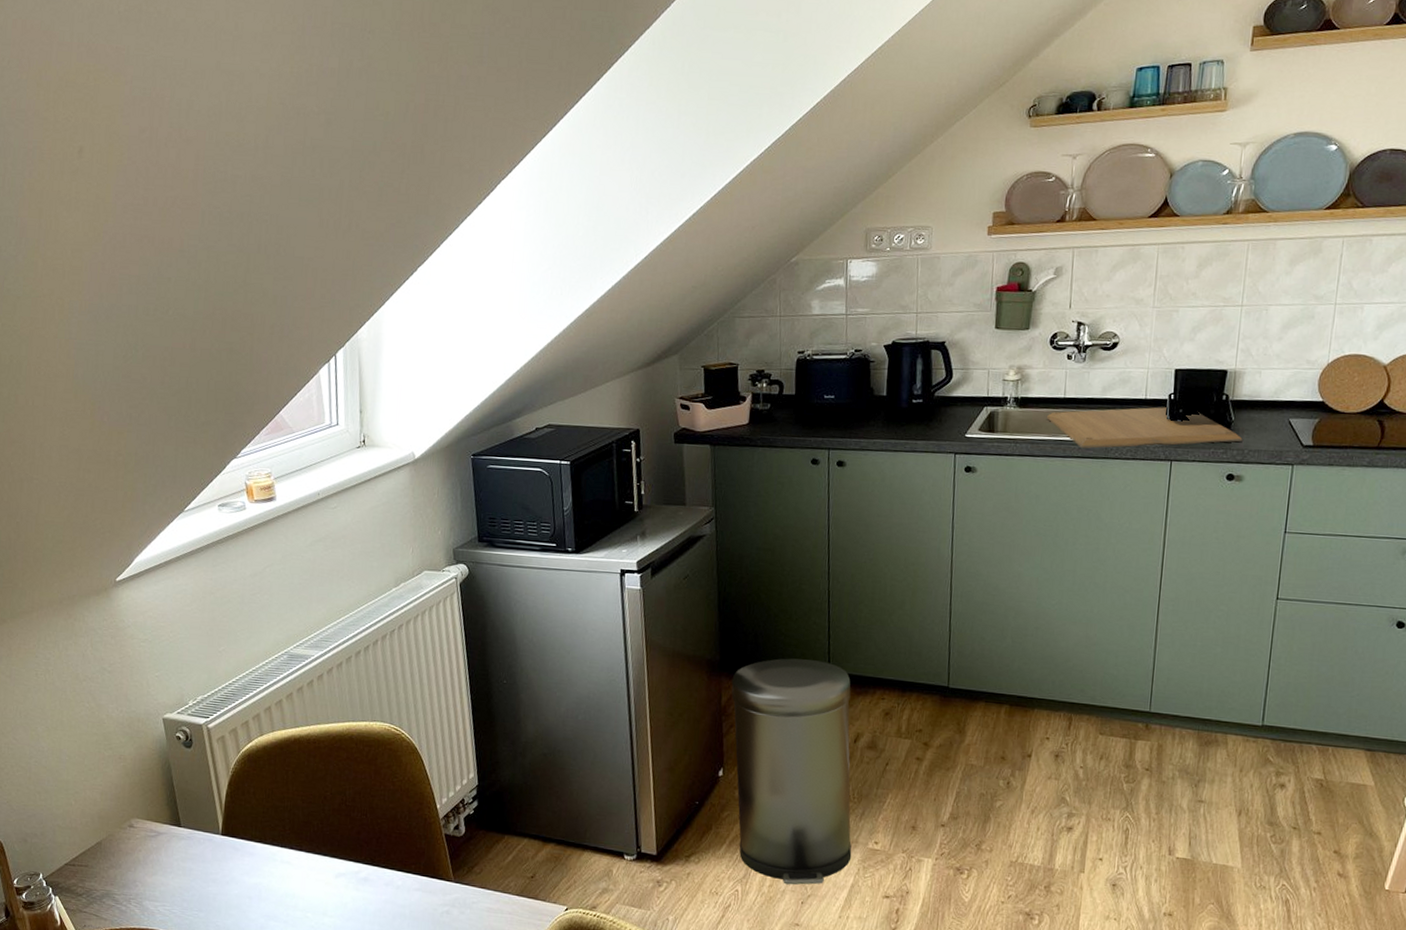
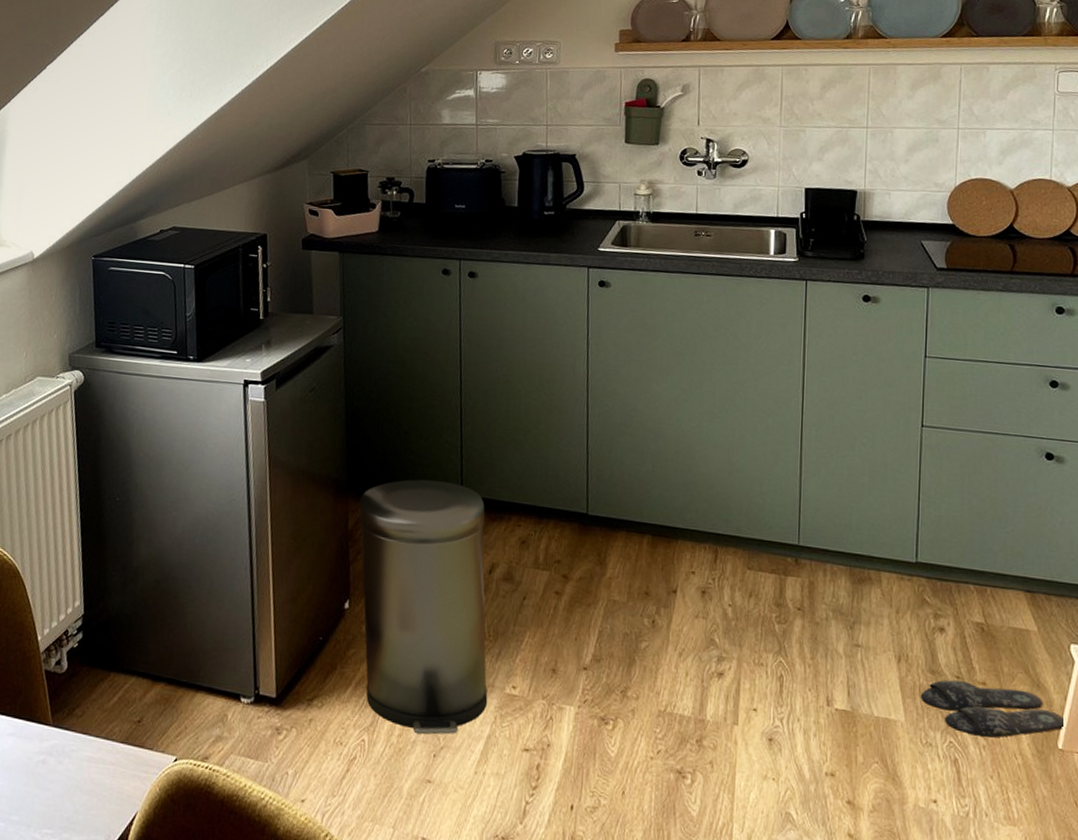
chopping board: present [1046,406,1243,449] -> none [679,225,876,266]
slippers: none [1257,830,1395,881] -> present [920,679,1066,738]

